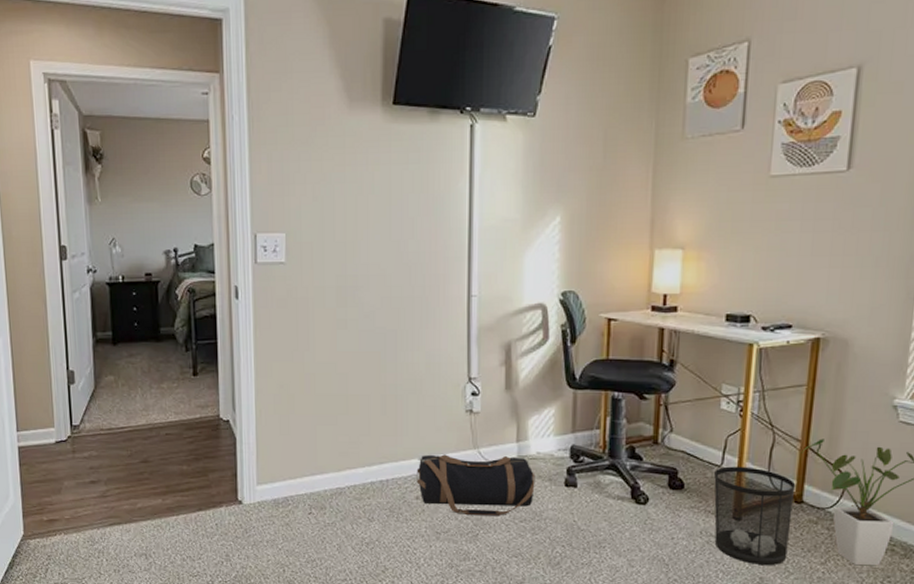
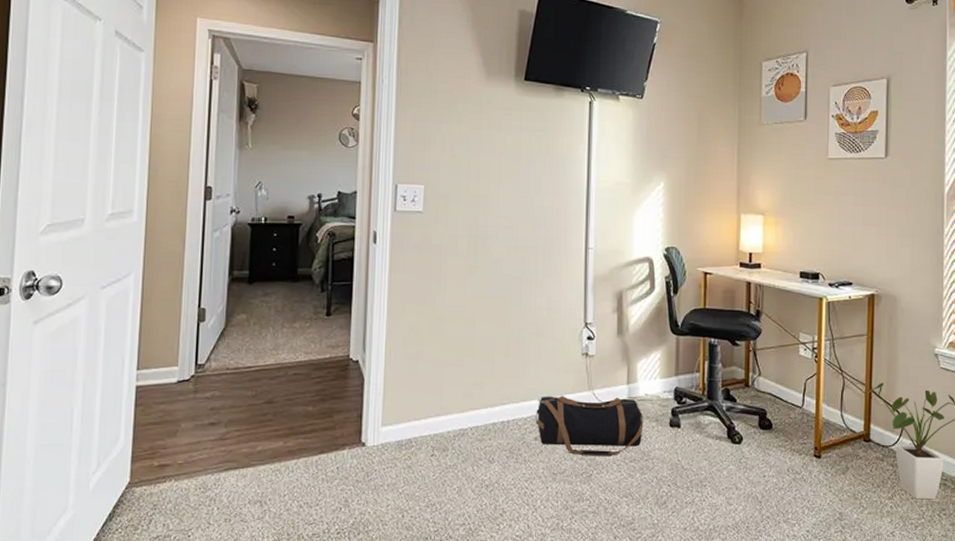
waste bin: present [714,466,796,566] -> none [797,407,864,501]

